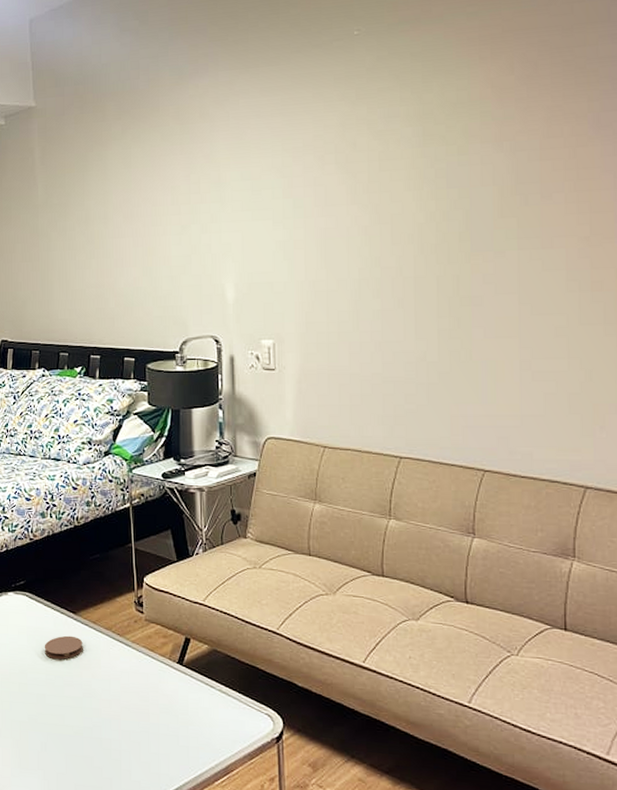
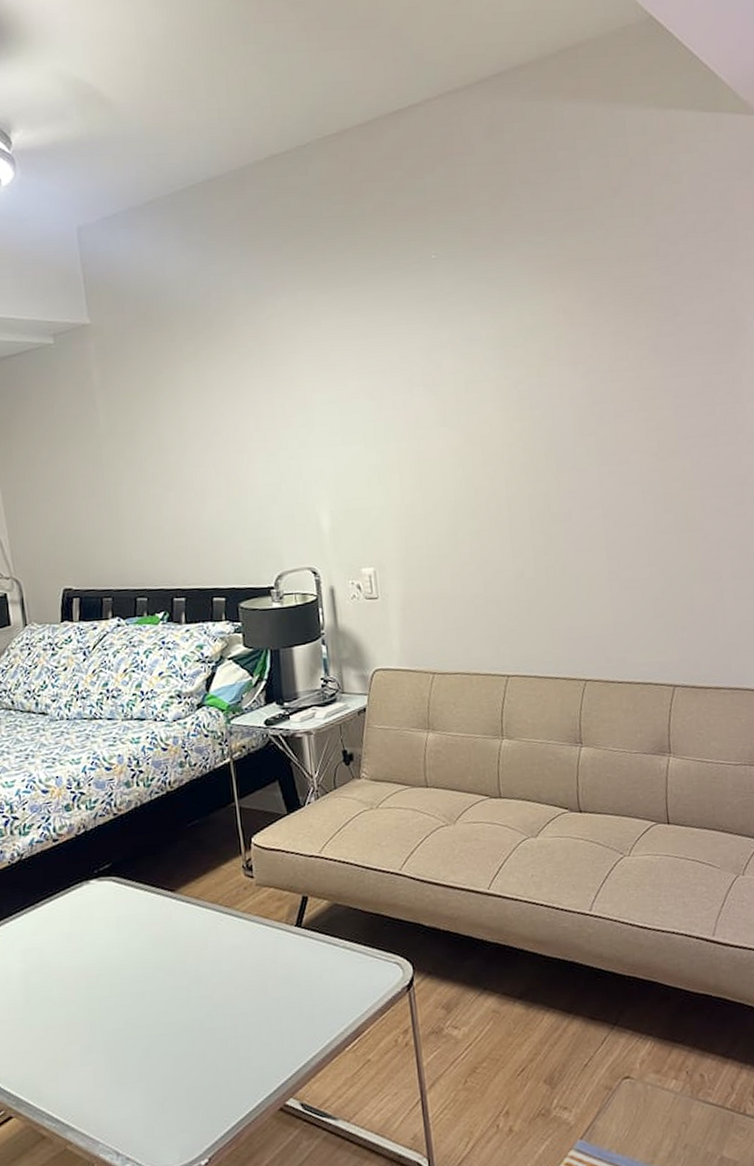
coaster: present [44,635,83,659] -> none [138,917,186,948]

